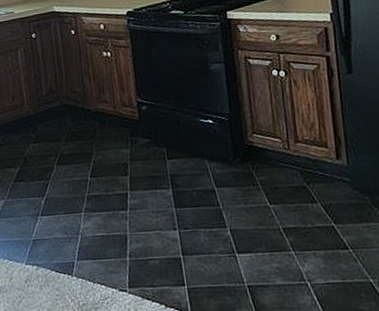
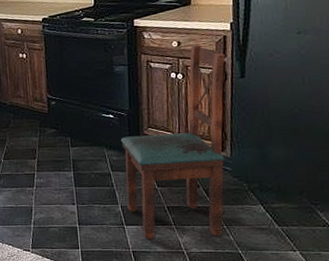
dining chair: none [222,37,349,270] -> present [120,44,225,239]

